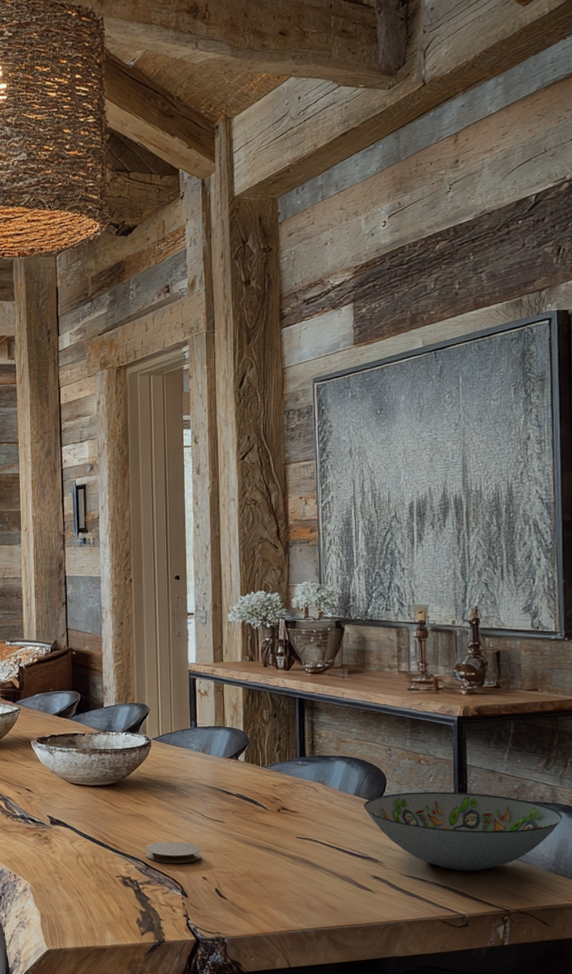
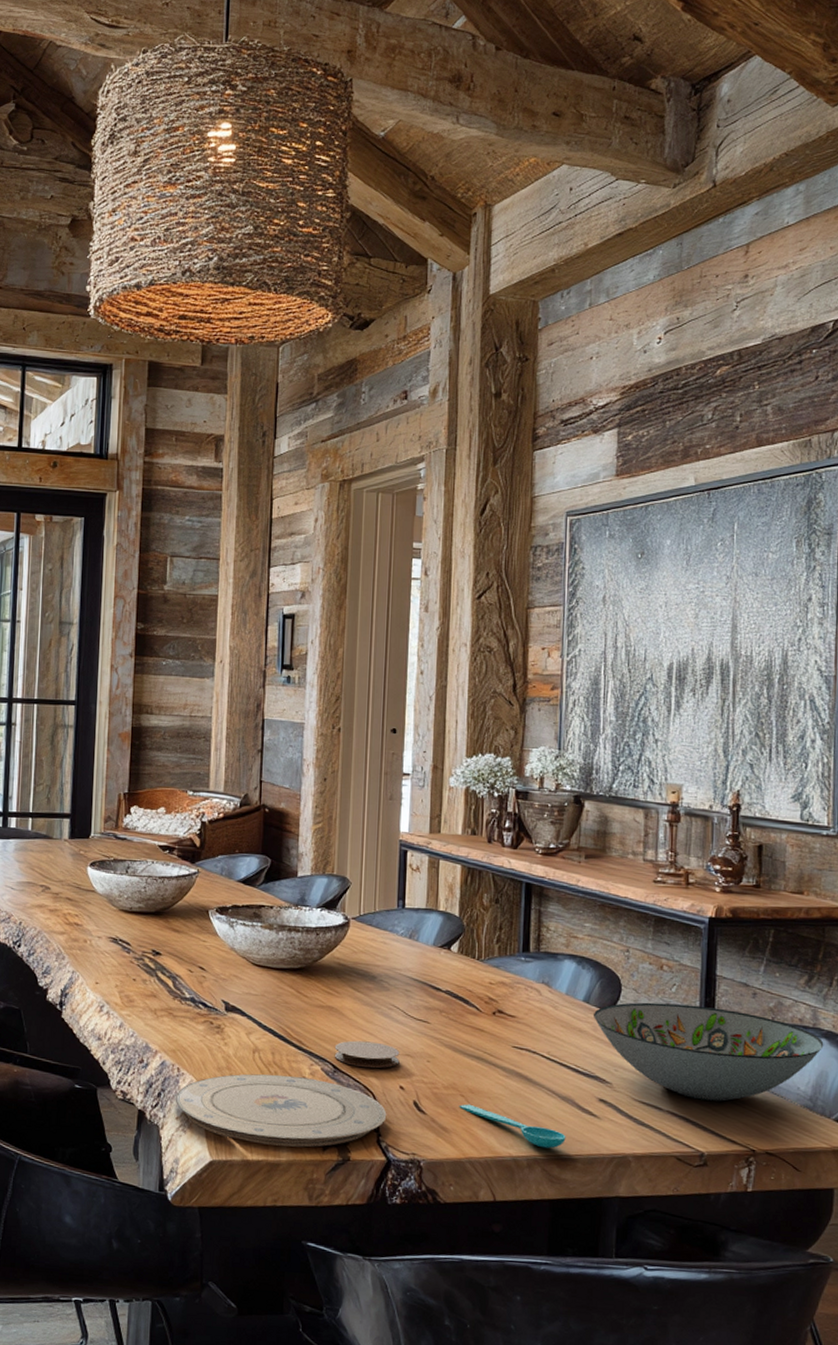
plate: none [14,874,194,934] -> present [175,1074,387,1148]
spoon: none [254,888,347,921] -> present [459,1104,566,1149]

